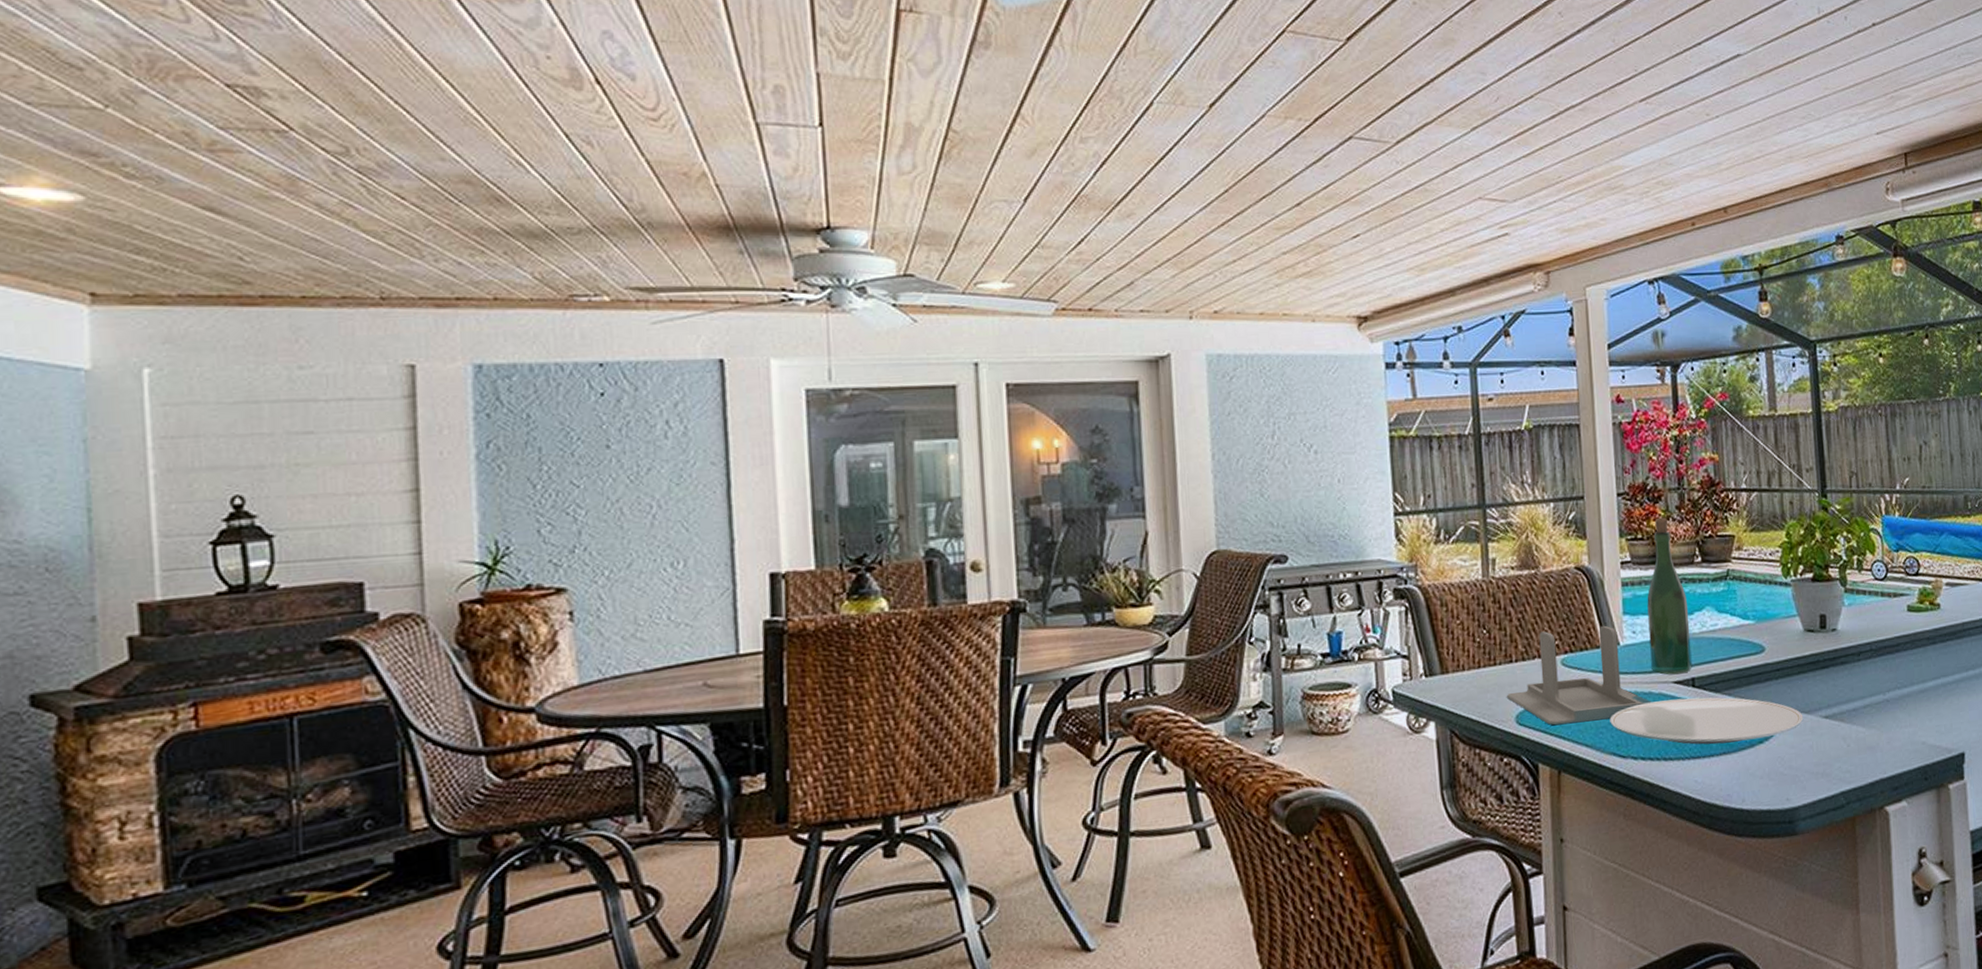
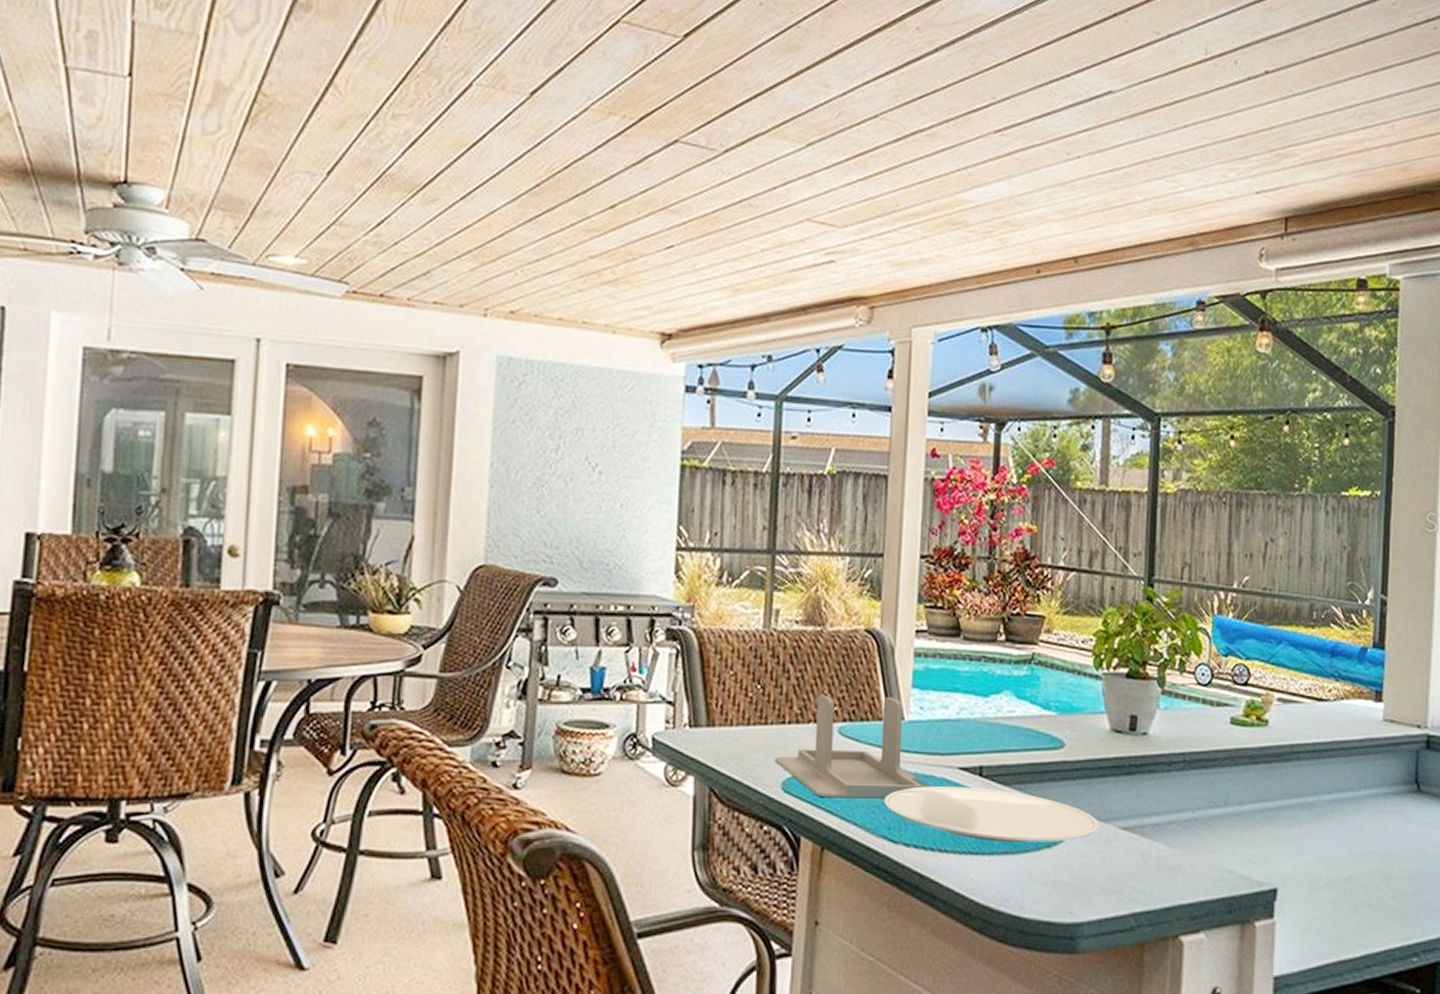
wine bottle: present [1647,517,1692,675] -> none [936,587,985,760]

